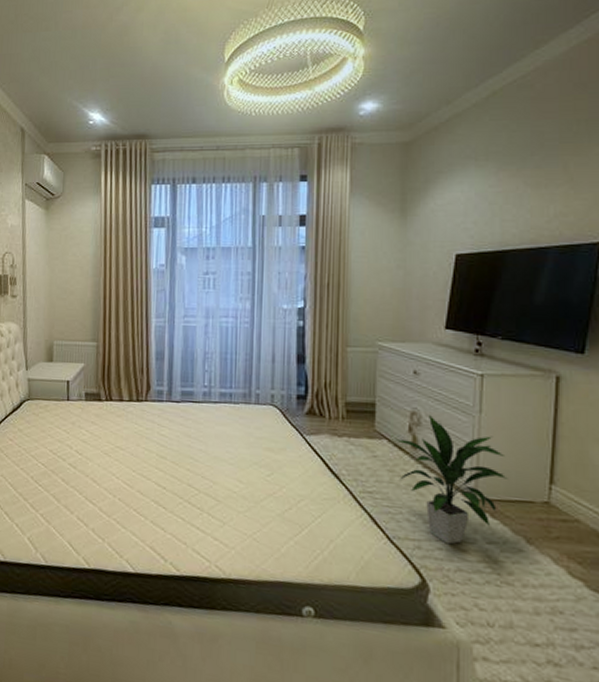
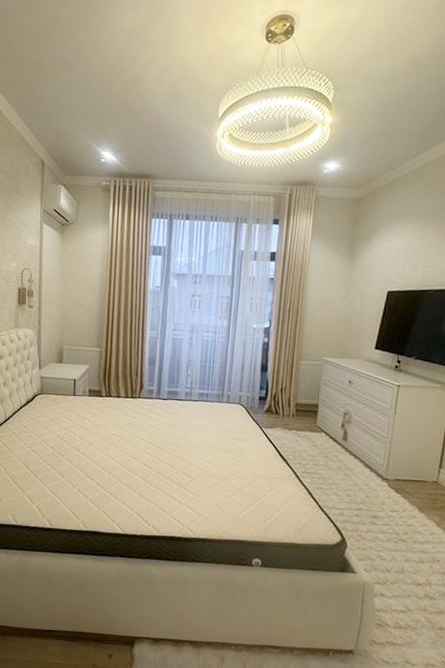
indoor plant: present [395,415,508,545] -> none [331,415,410,512]

